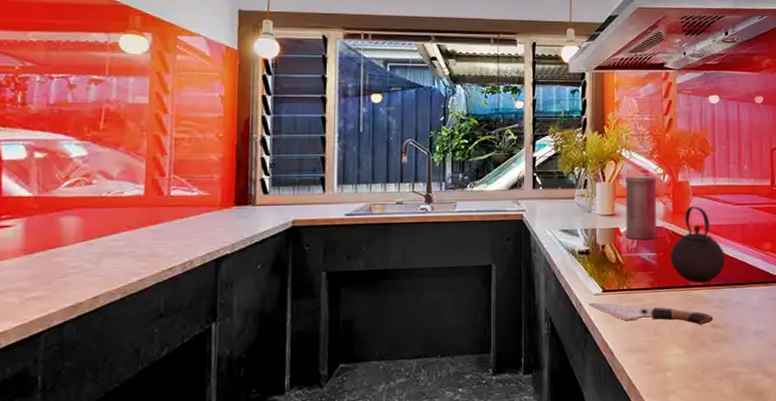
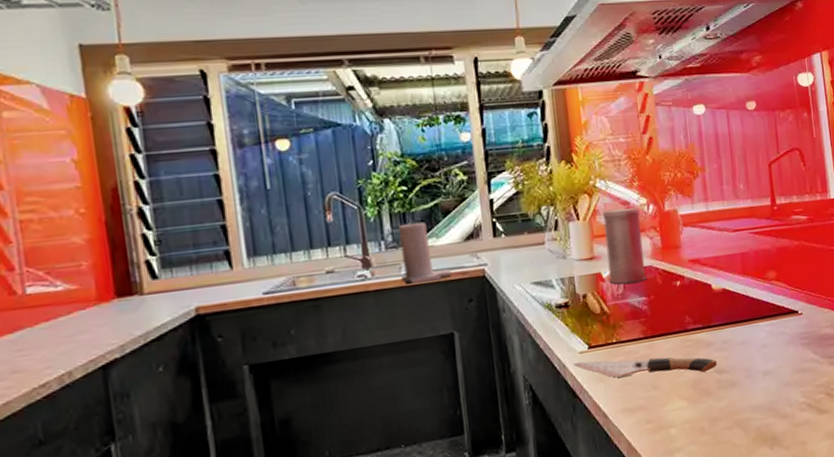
paper towel: none [454,170,495,221] -> present [399,222,451,285]
kettle: present [670,206,726,283] -> none [663,238,726,325]

